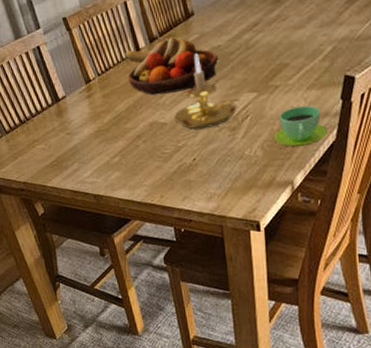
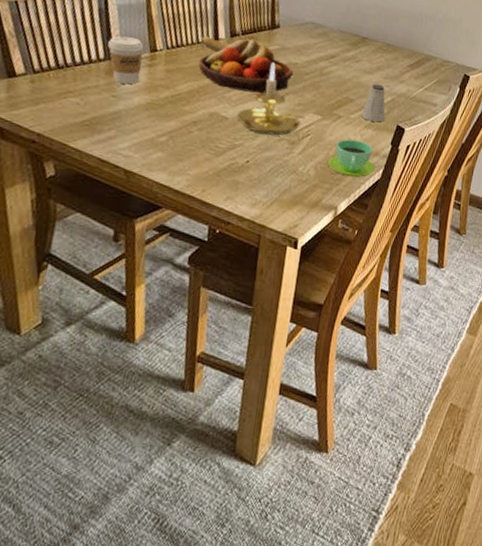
coffee cup: none [51,75,84,121] -> present [107,36,144,85]
saltshaker: none [300,35,330,81] -> present [361,83,386,123]

